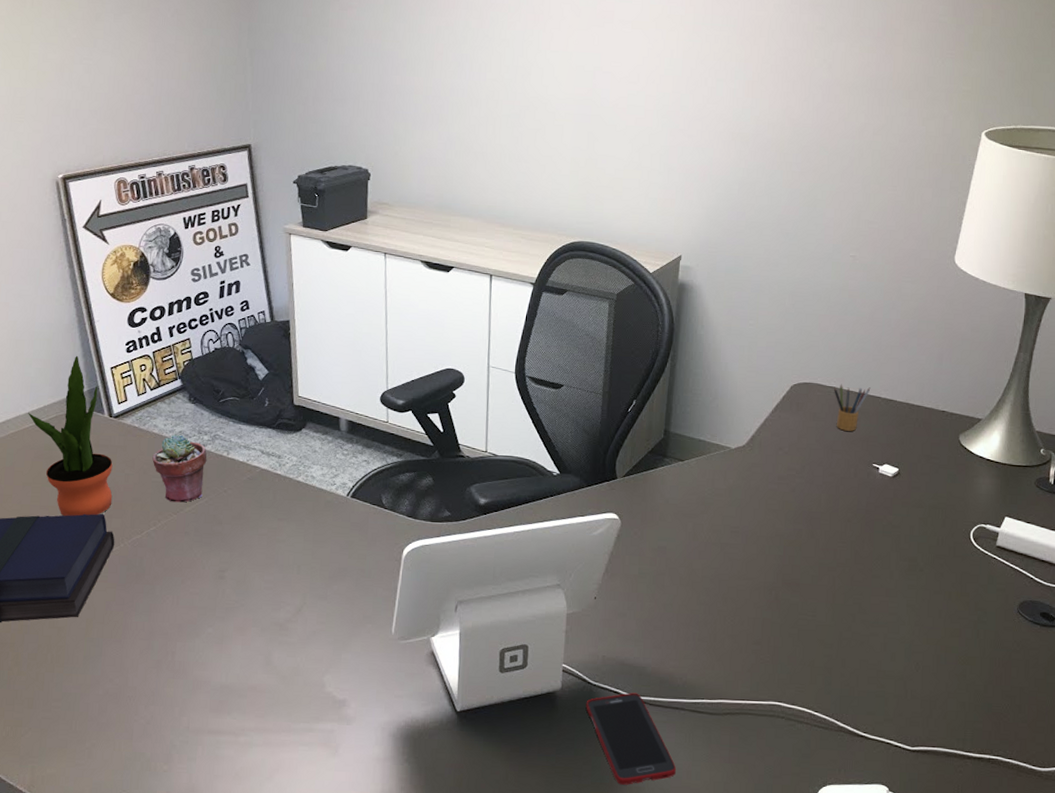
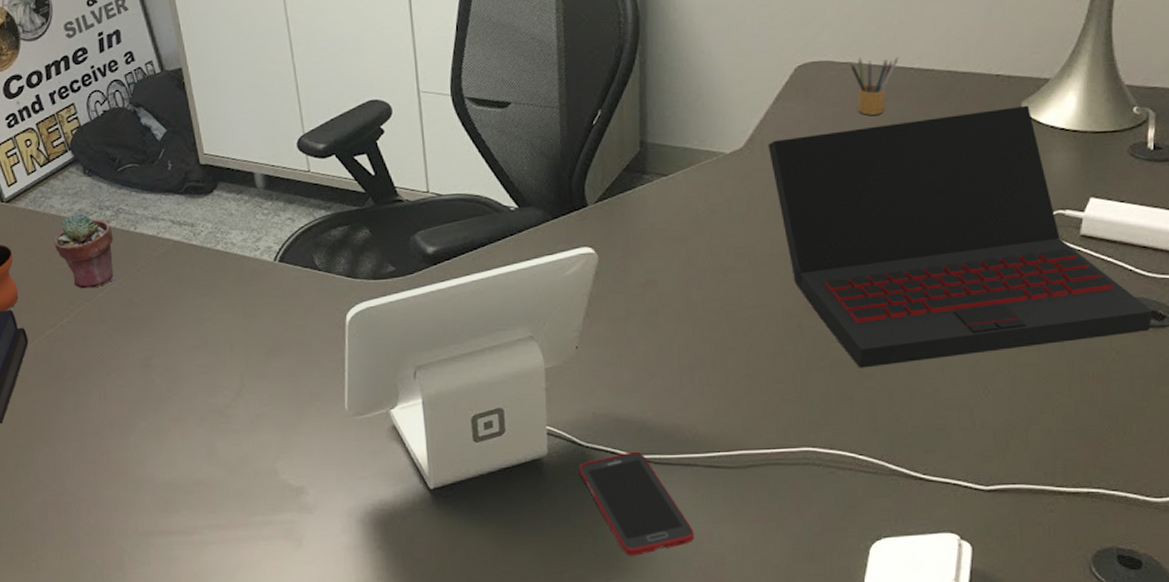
laptop: none [765,437,1047,639] -> present [767,105,1154,368]

